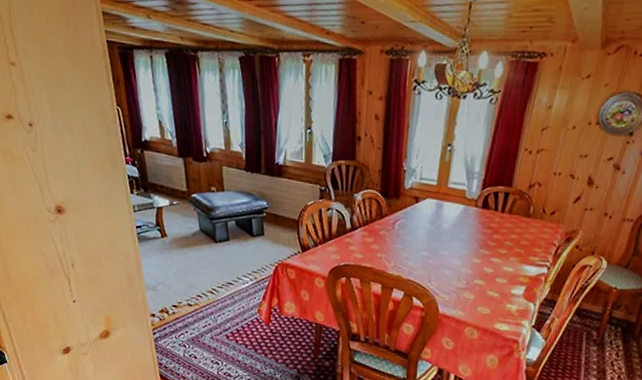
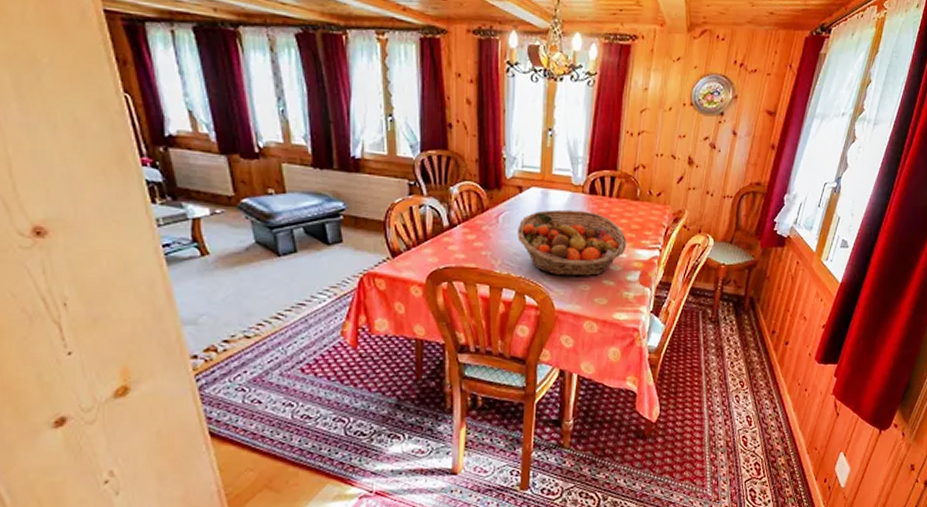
fruit basket: none [410,220,515,286] -> present [517,209,627,276]

